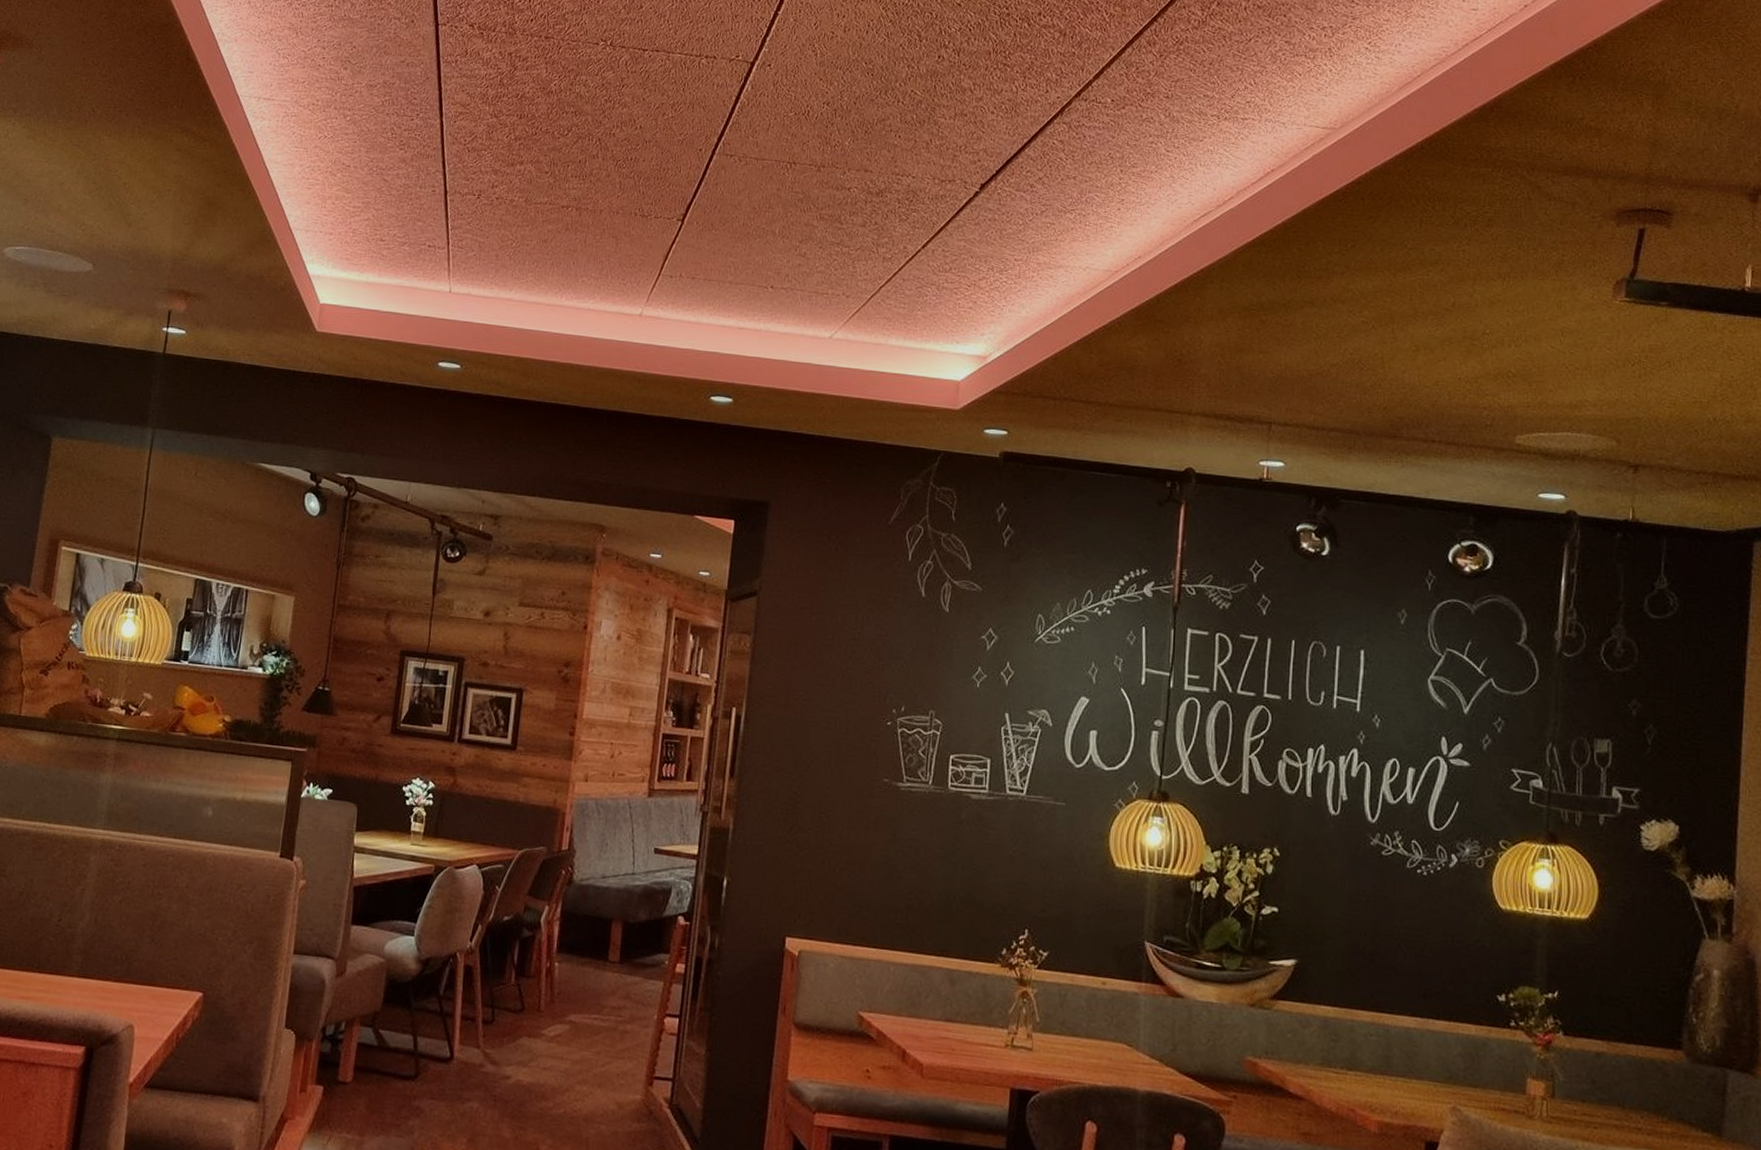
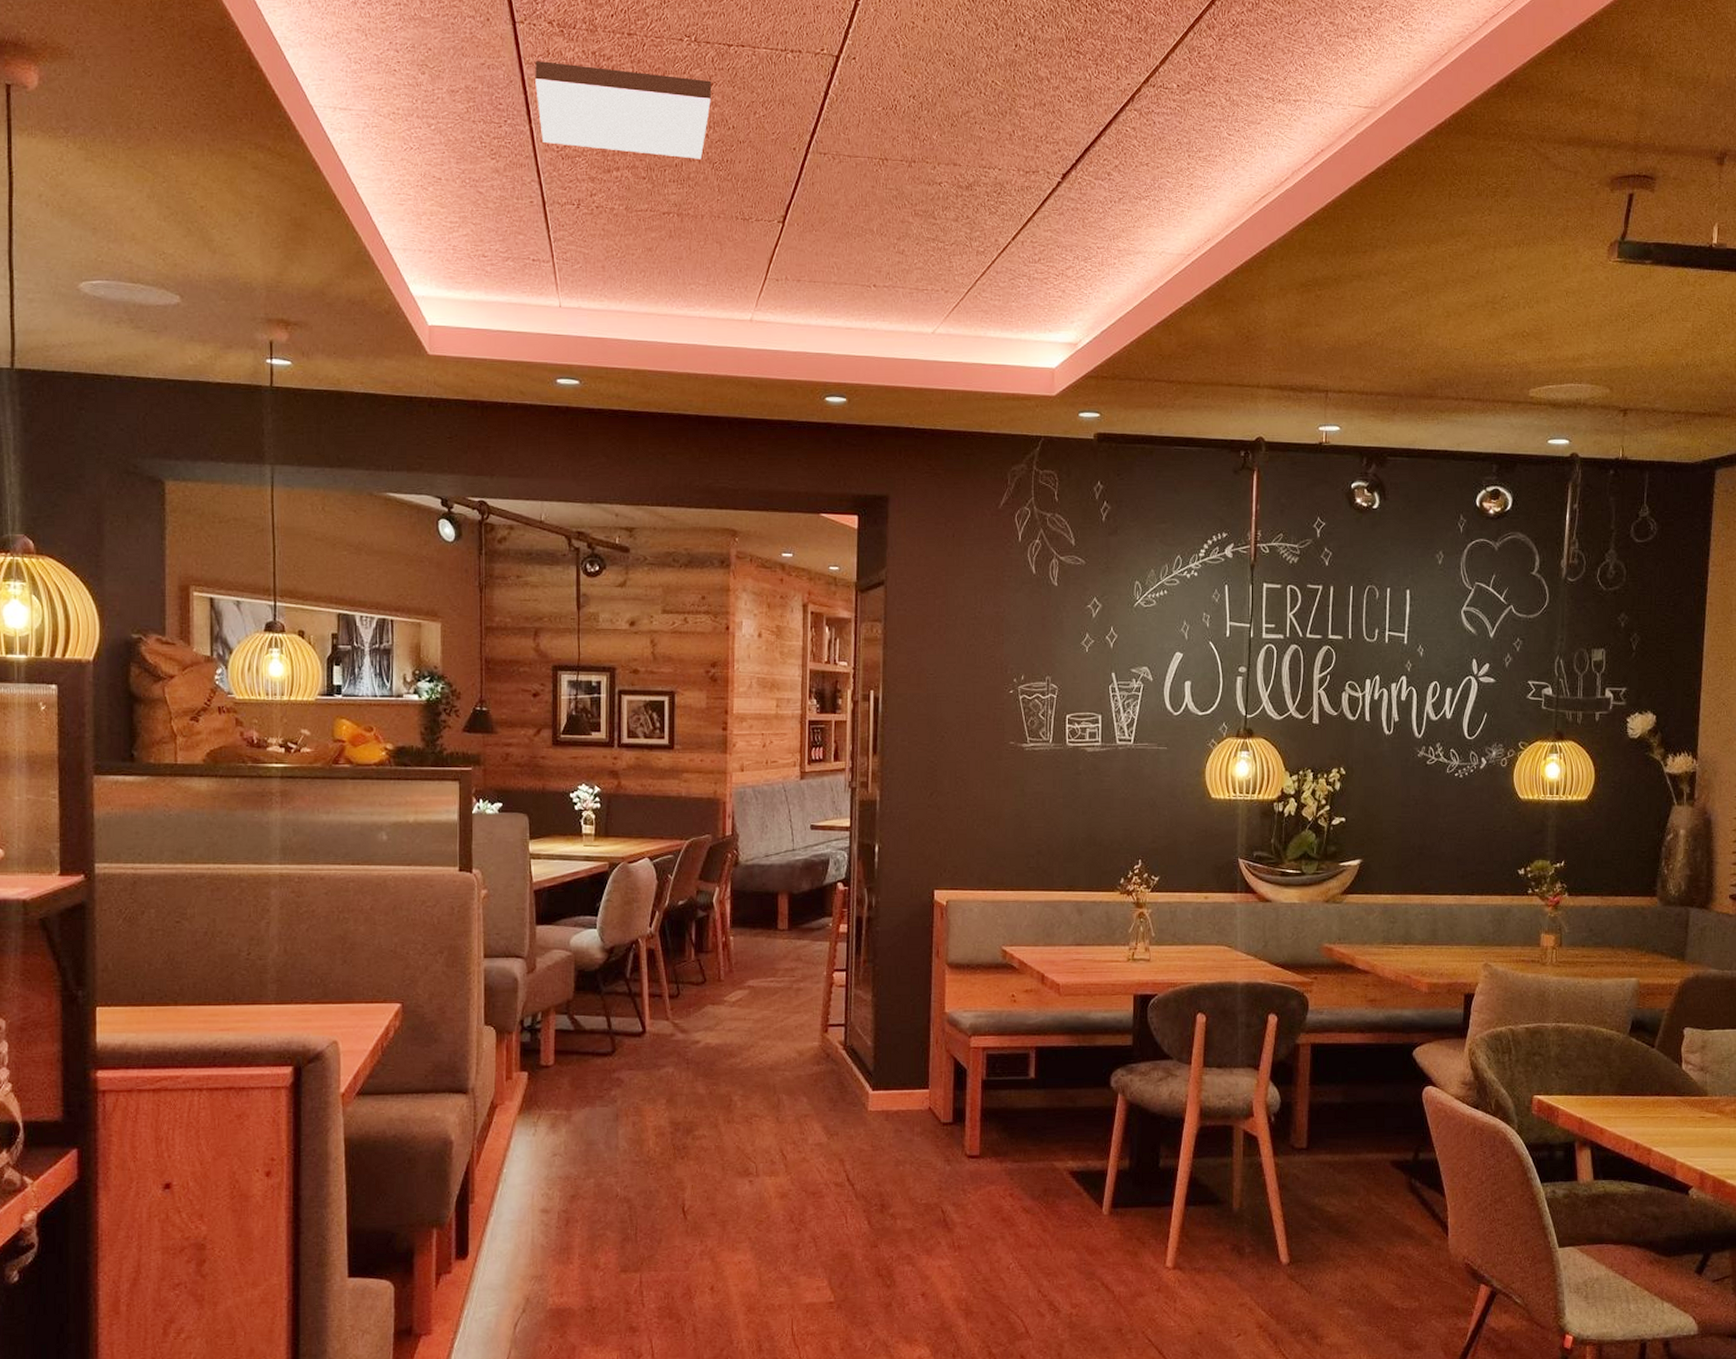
ceiling vent: none [450,60,623,157] -> present [535,61,712,159]

